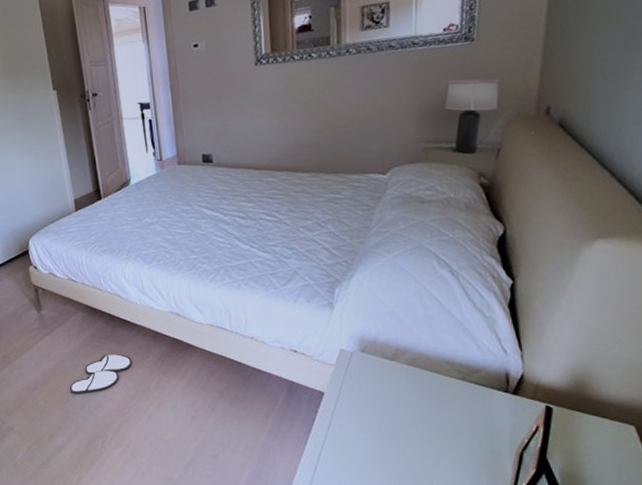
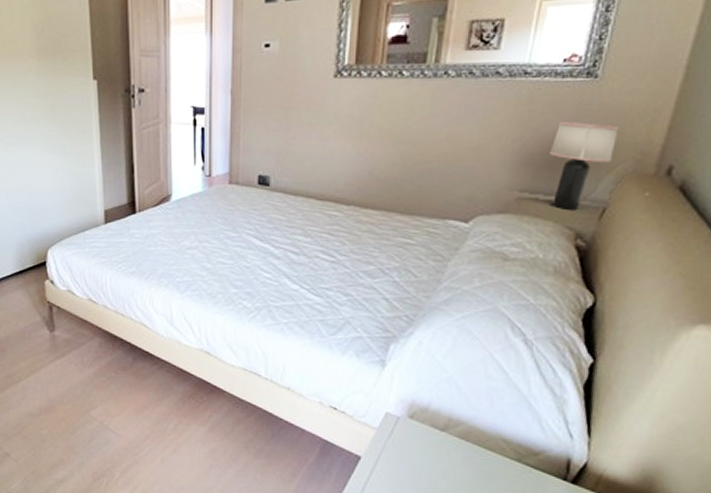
slippers: present [70,354,132,395] -> none [78,388,150,428]

